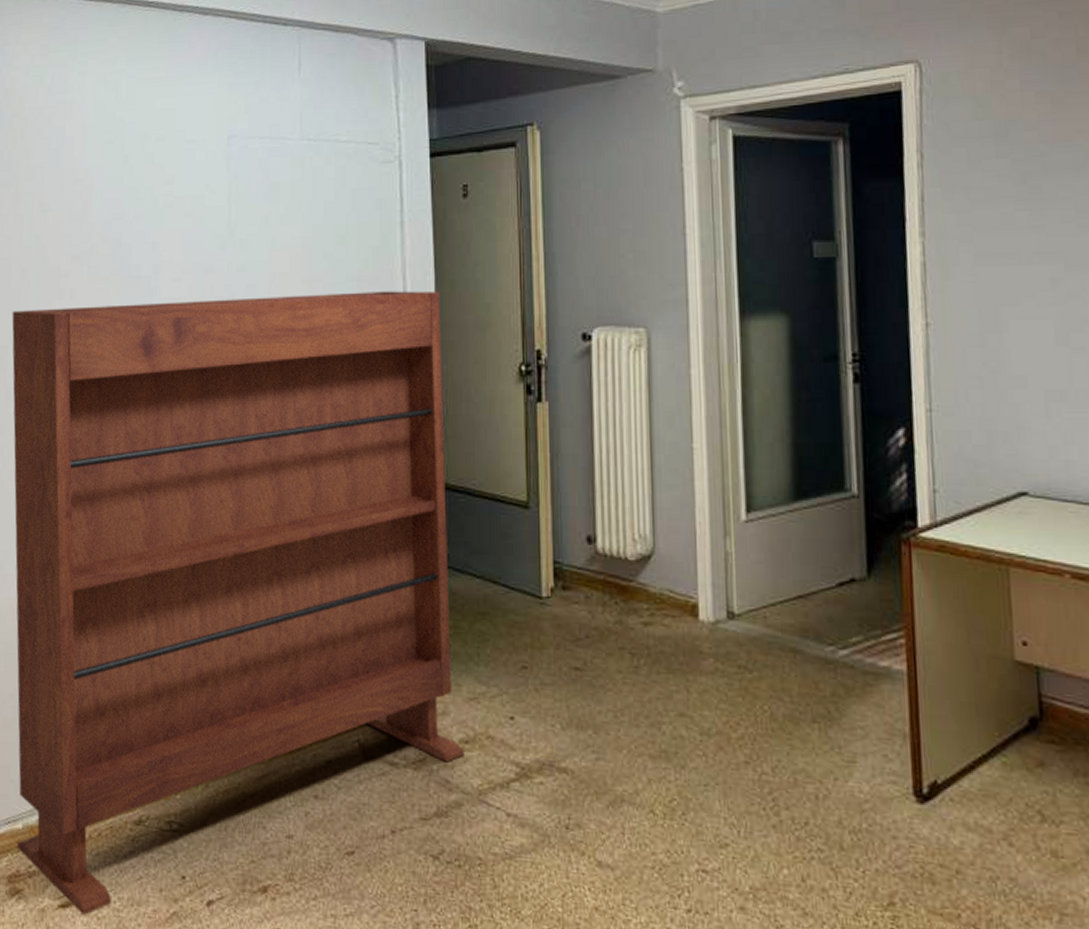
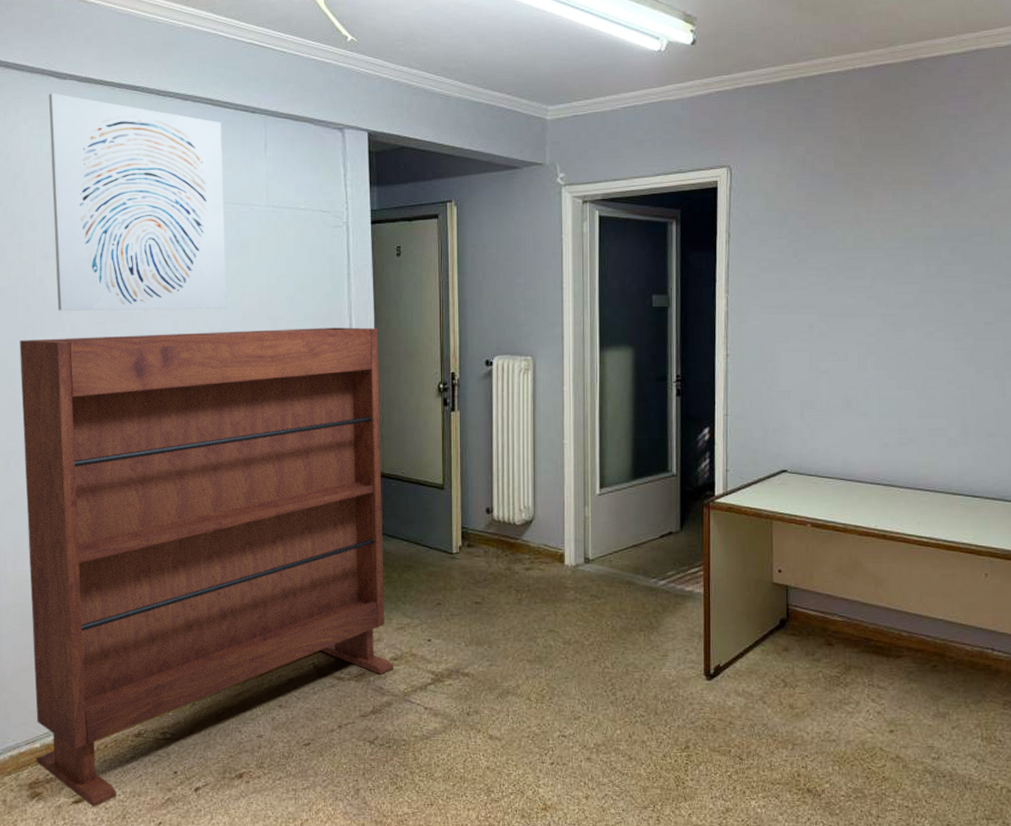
wall art: none [51,15,252,275] -> present [48,93,227,311]

